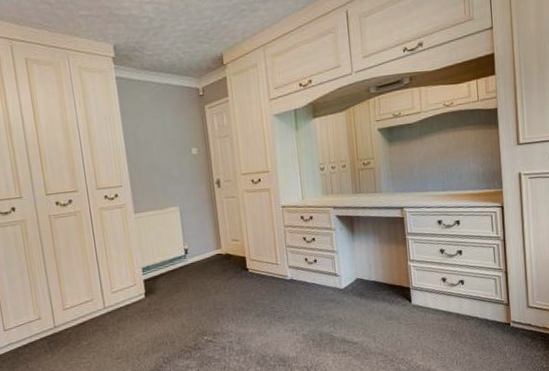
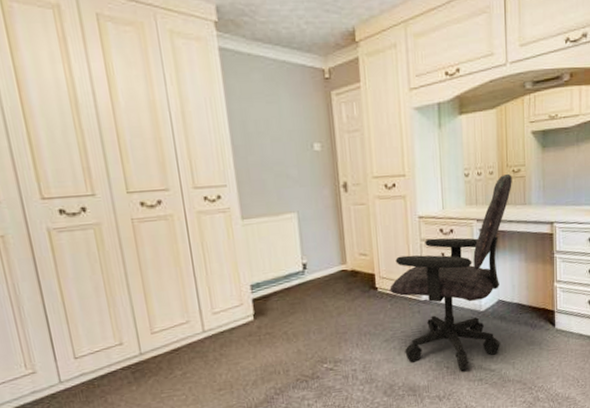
office chair: none [259,167,363,343] -> present [389,174,512,370]

